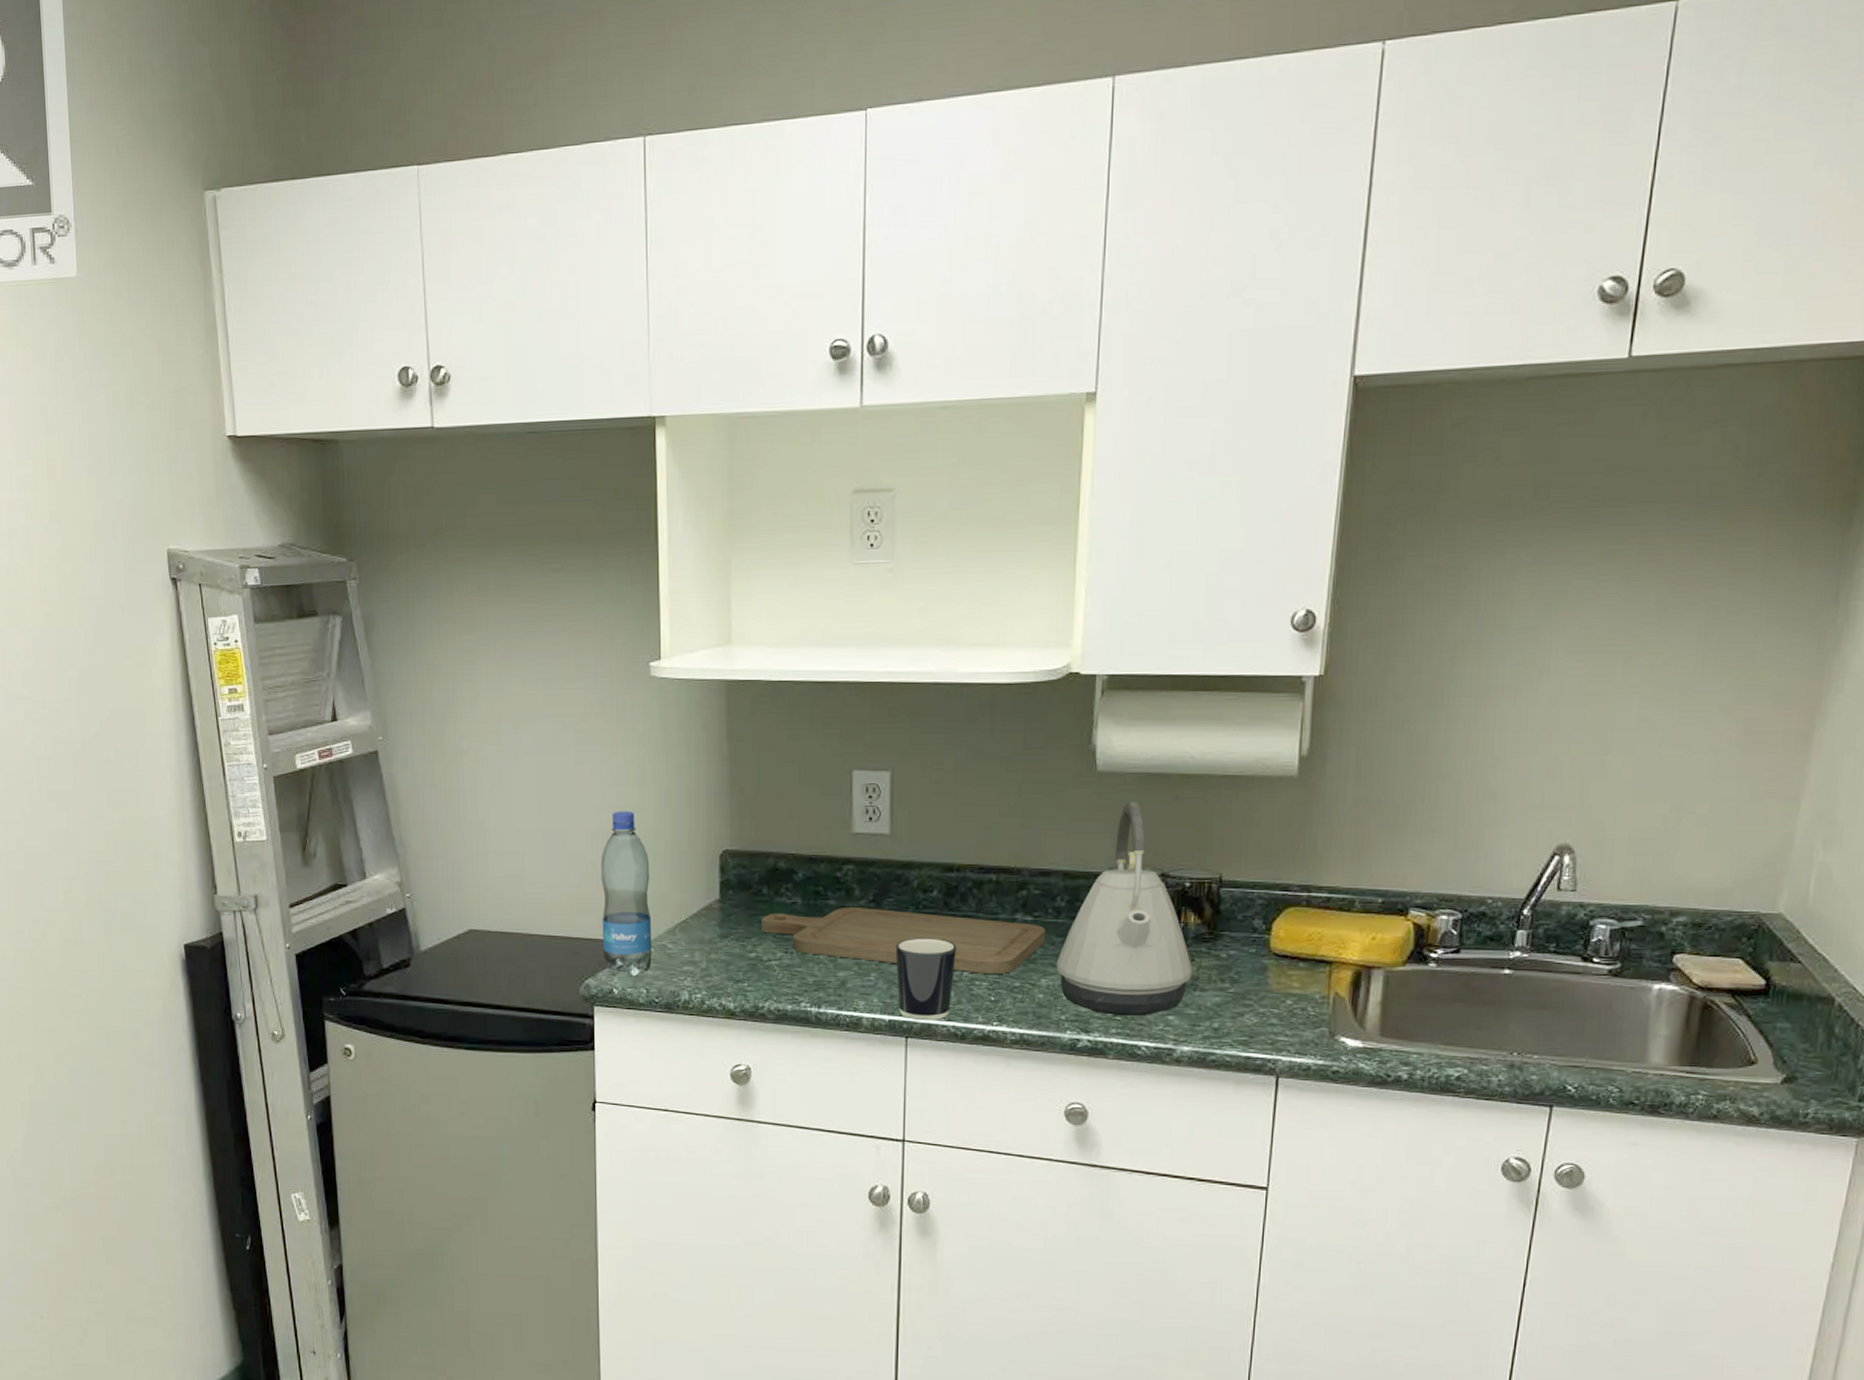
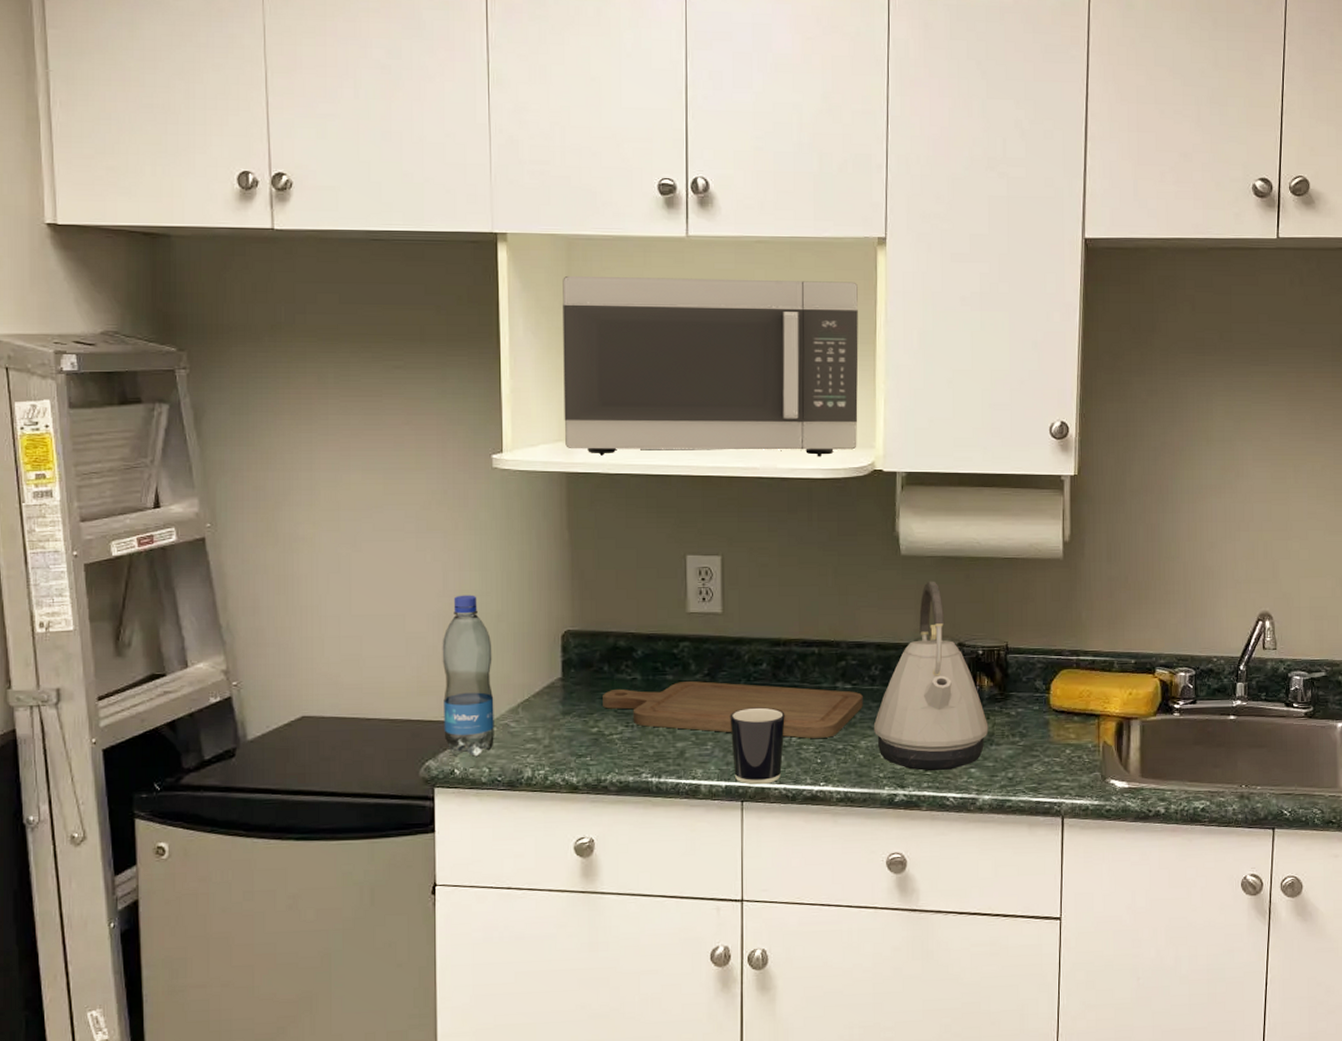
microwave oven: none [724,449,1059,661] -> present [563,275,859,457]

